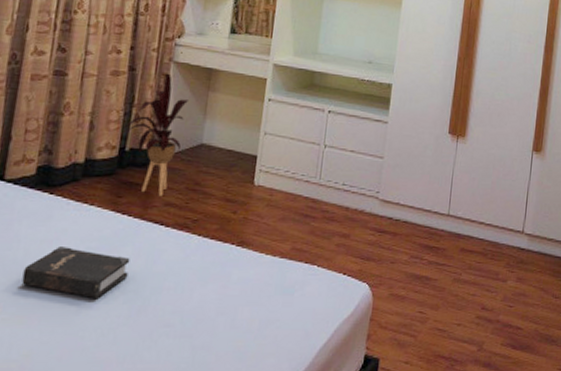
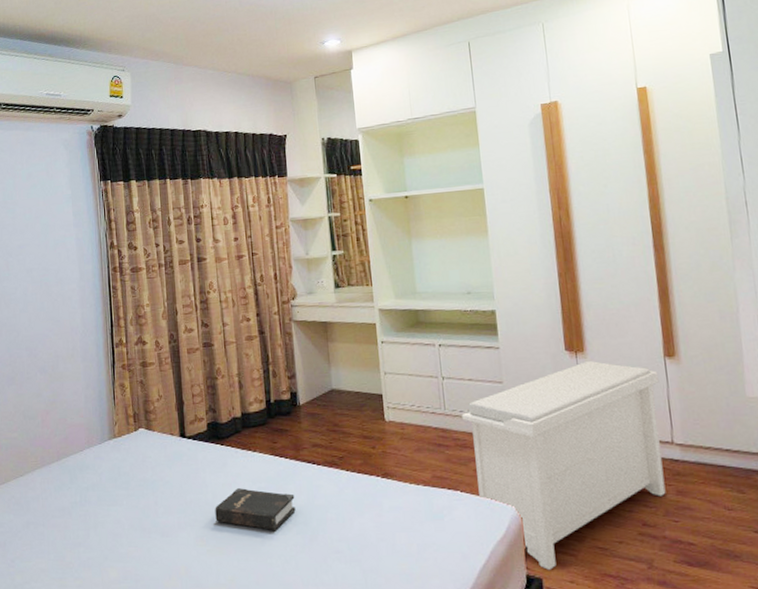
house plant: present [121,73,190,197] -> none [264,331,315,439]
bench: none [335,147,525,350] -> present [461,361,666,570]

